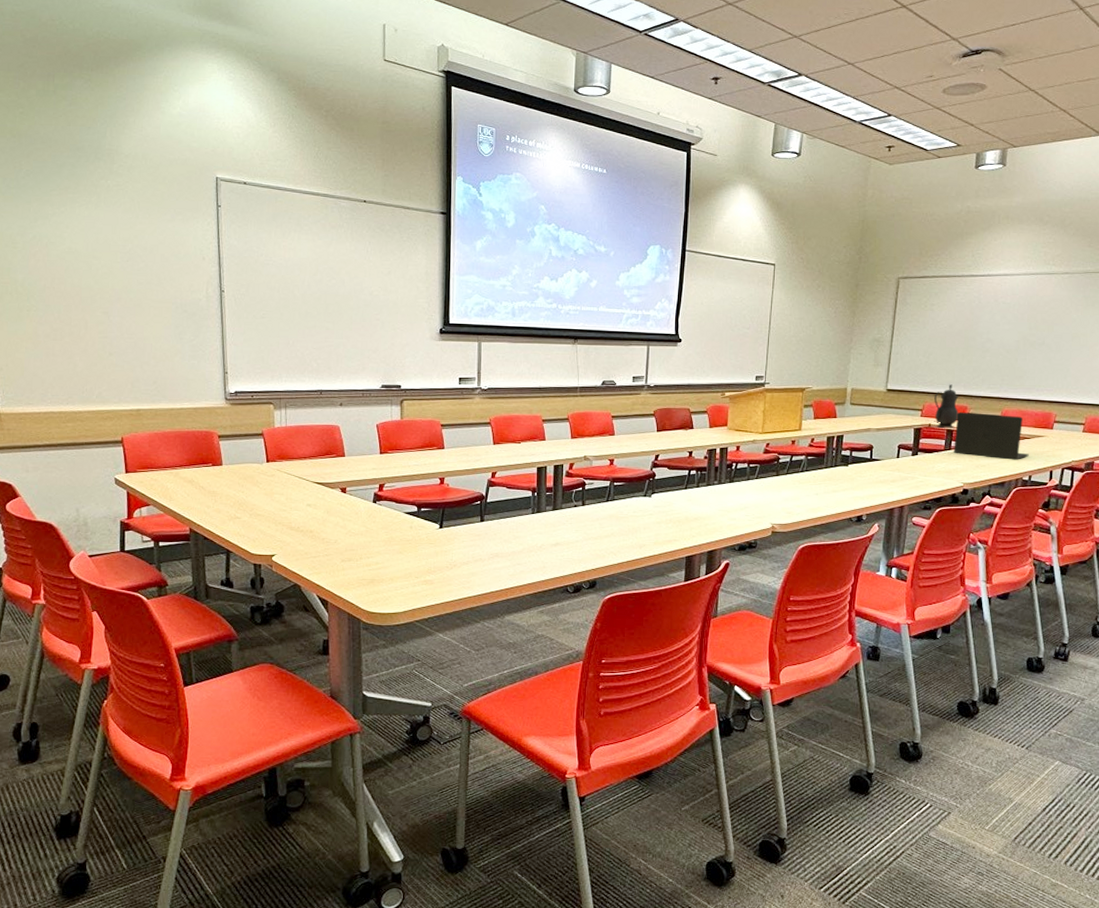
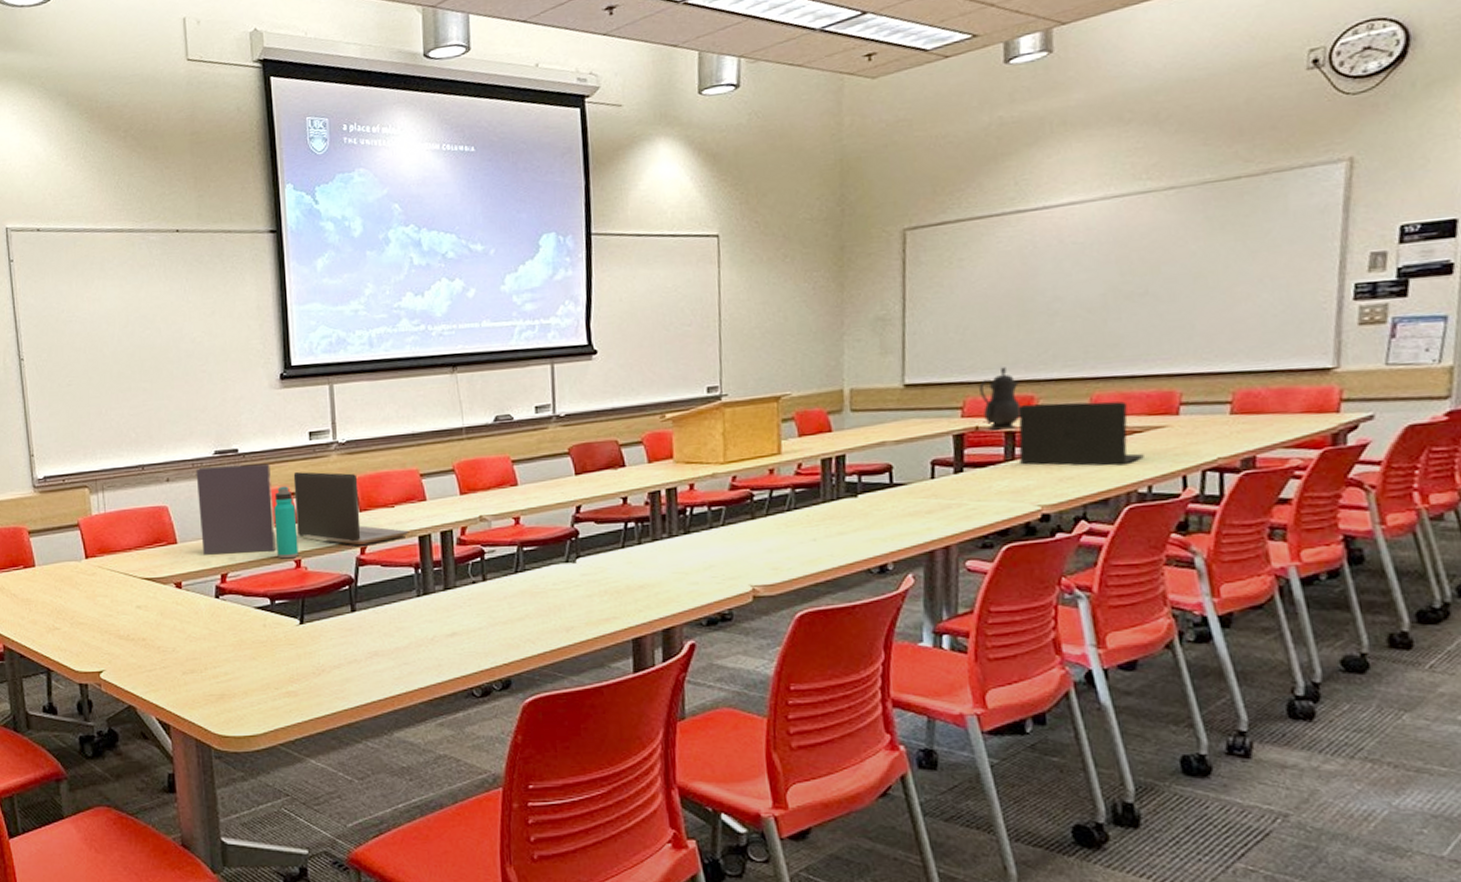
binder: none [365,398,426,470] -> present [195,463,277,555]
water bottle: none [425,419,444,476] -> present [274,486,299,559]
laptop computer: none [443,409,530,471] -> present [293,472,409,546]

